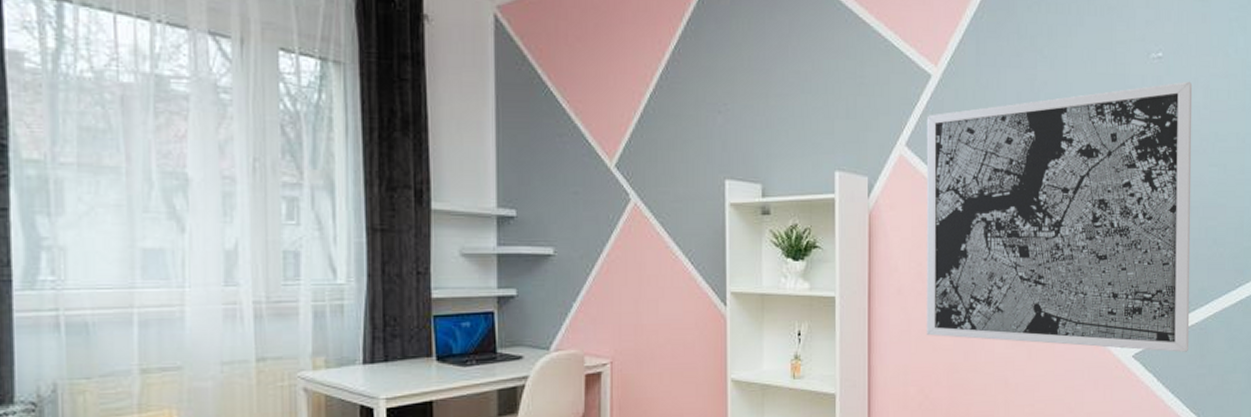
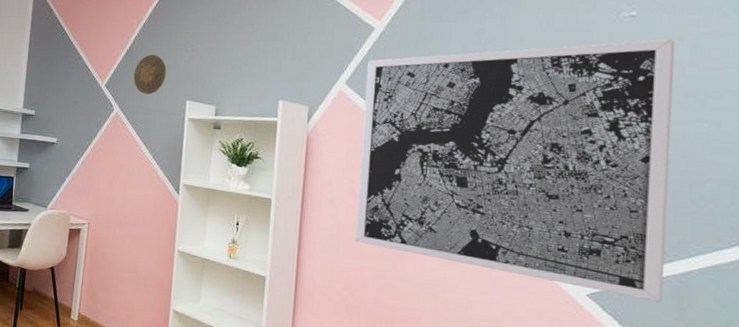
decorative plate: none [653,118,696,174] -> present [133,54,167,94]

